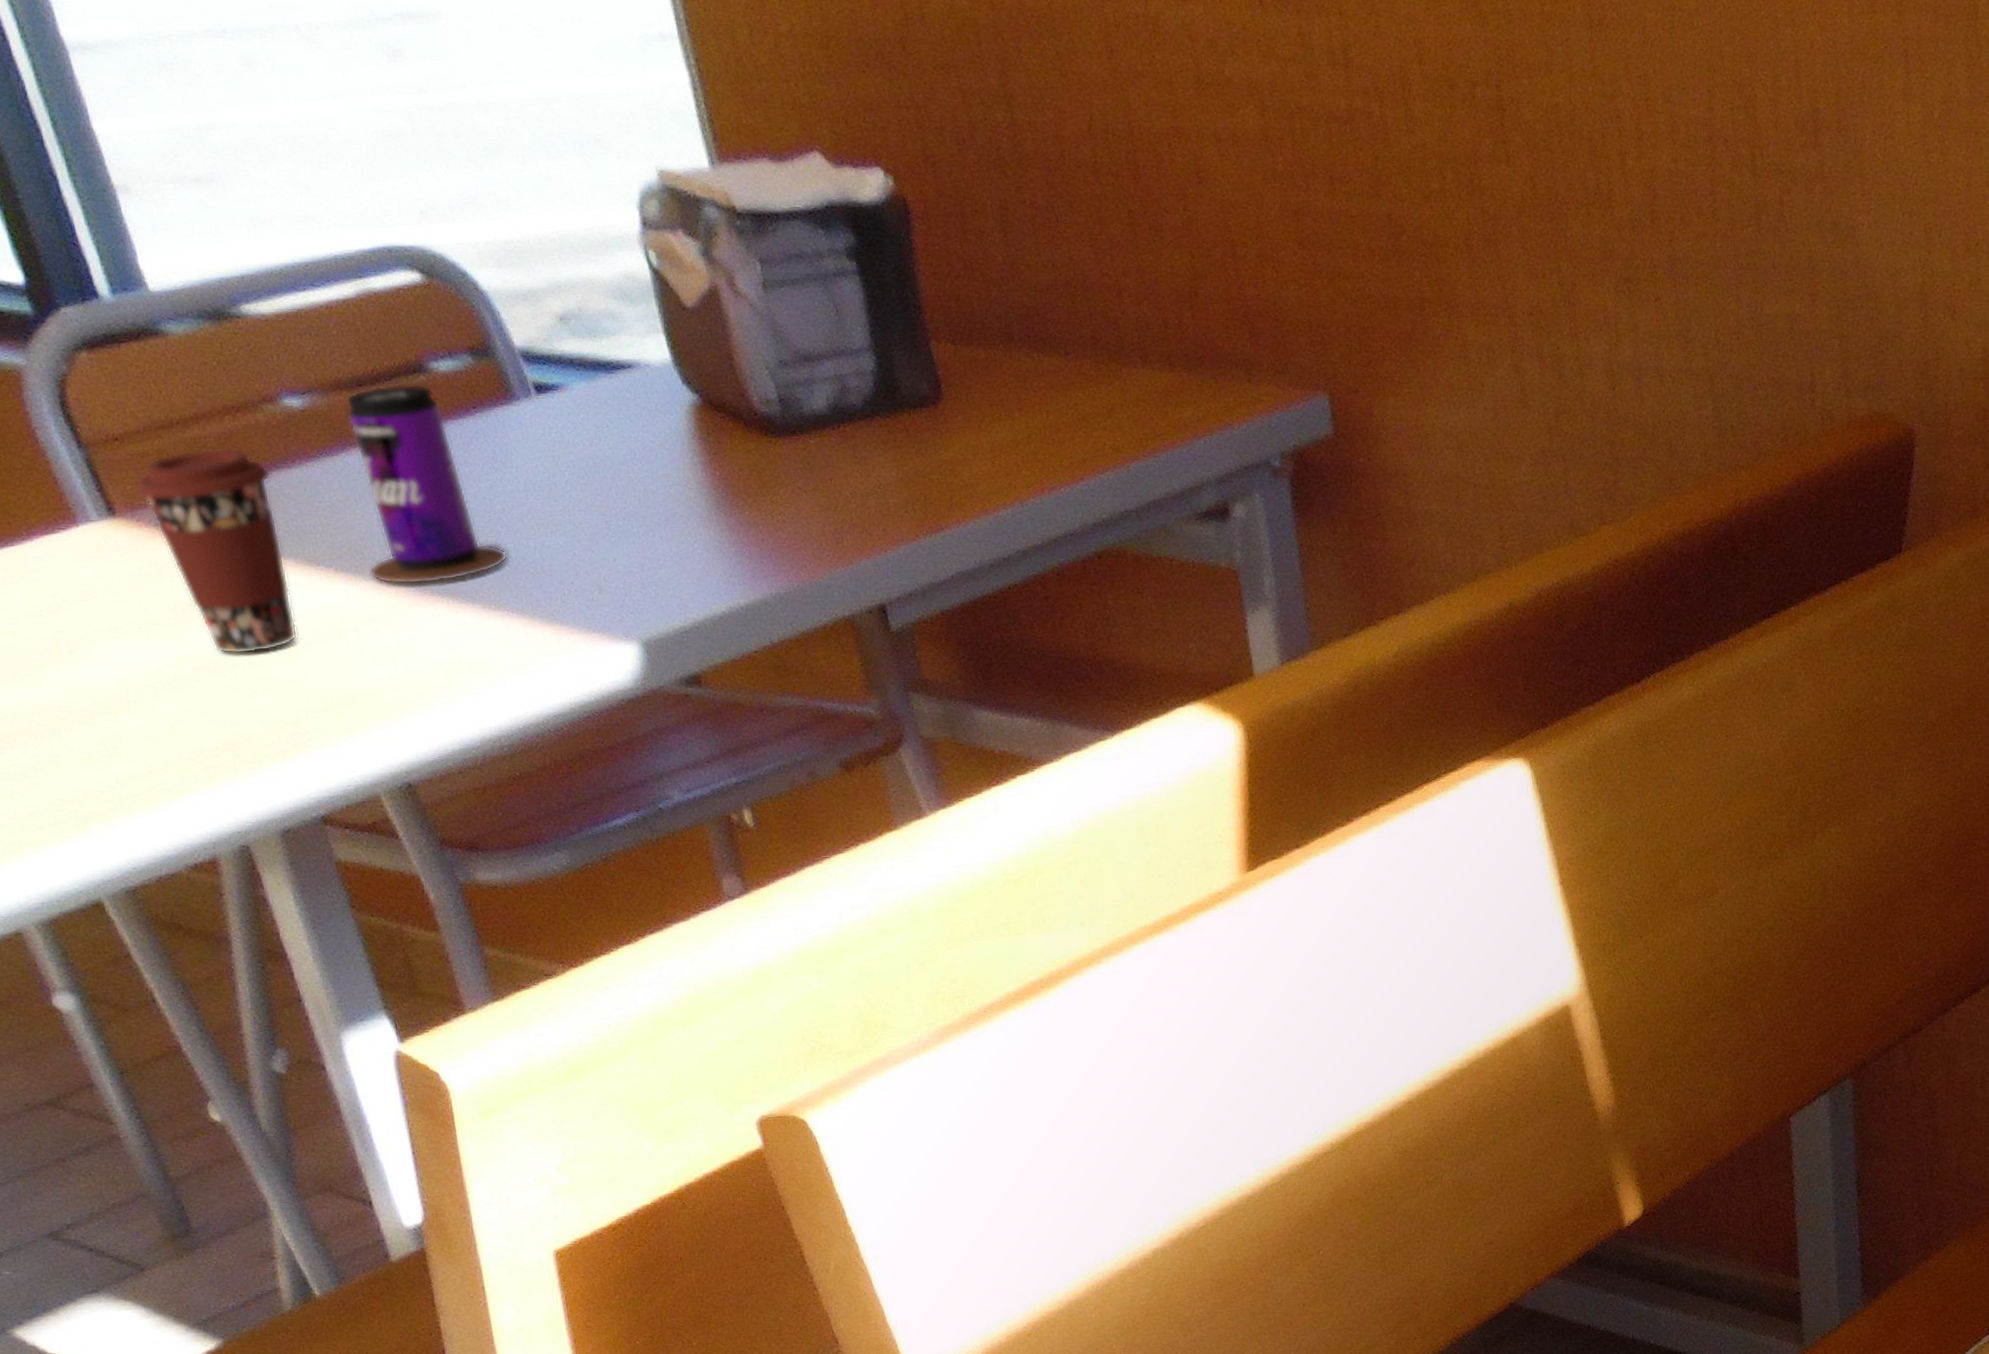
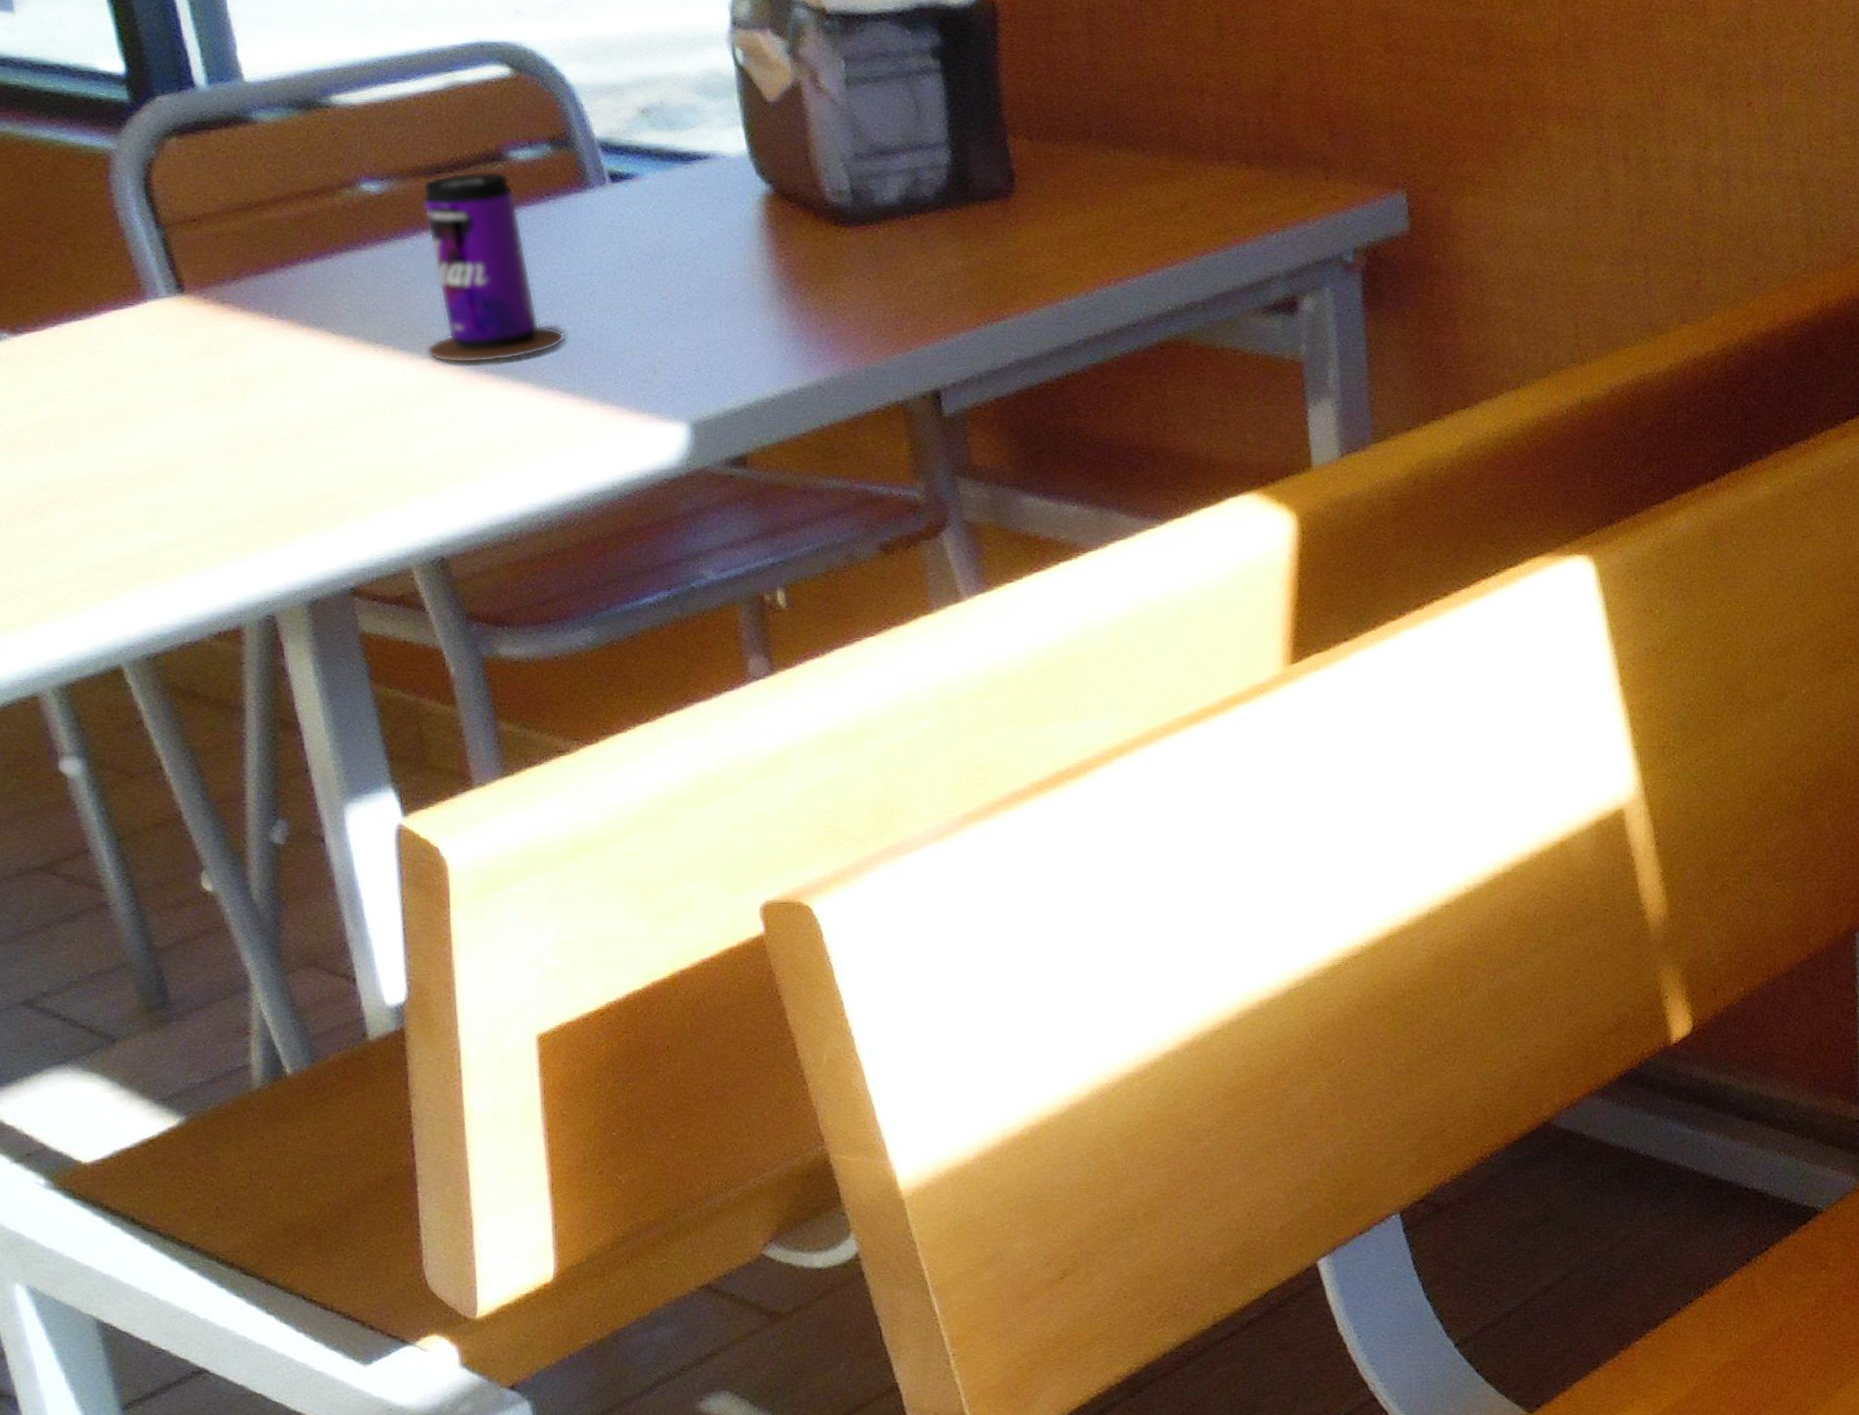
coffee cup: present [135,447,298,655] -> none [207,229,349,429]

